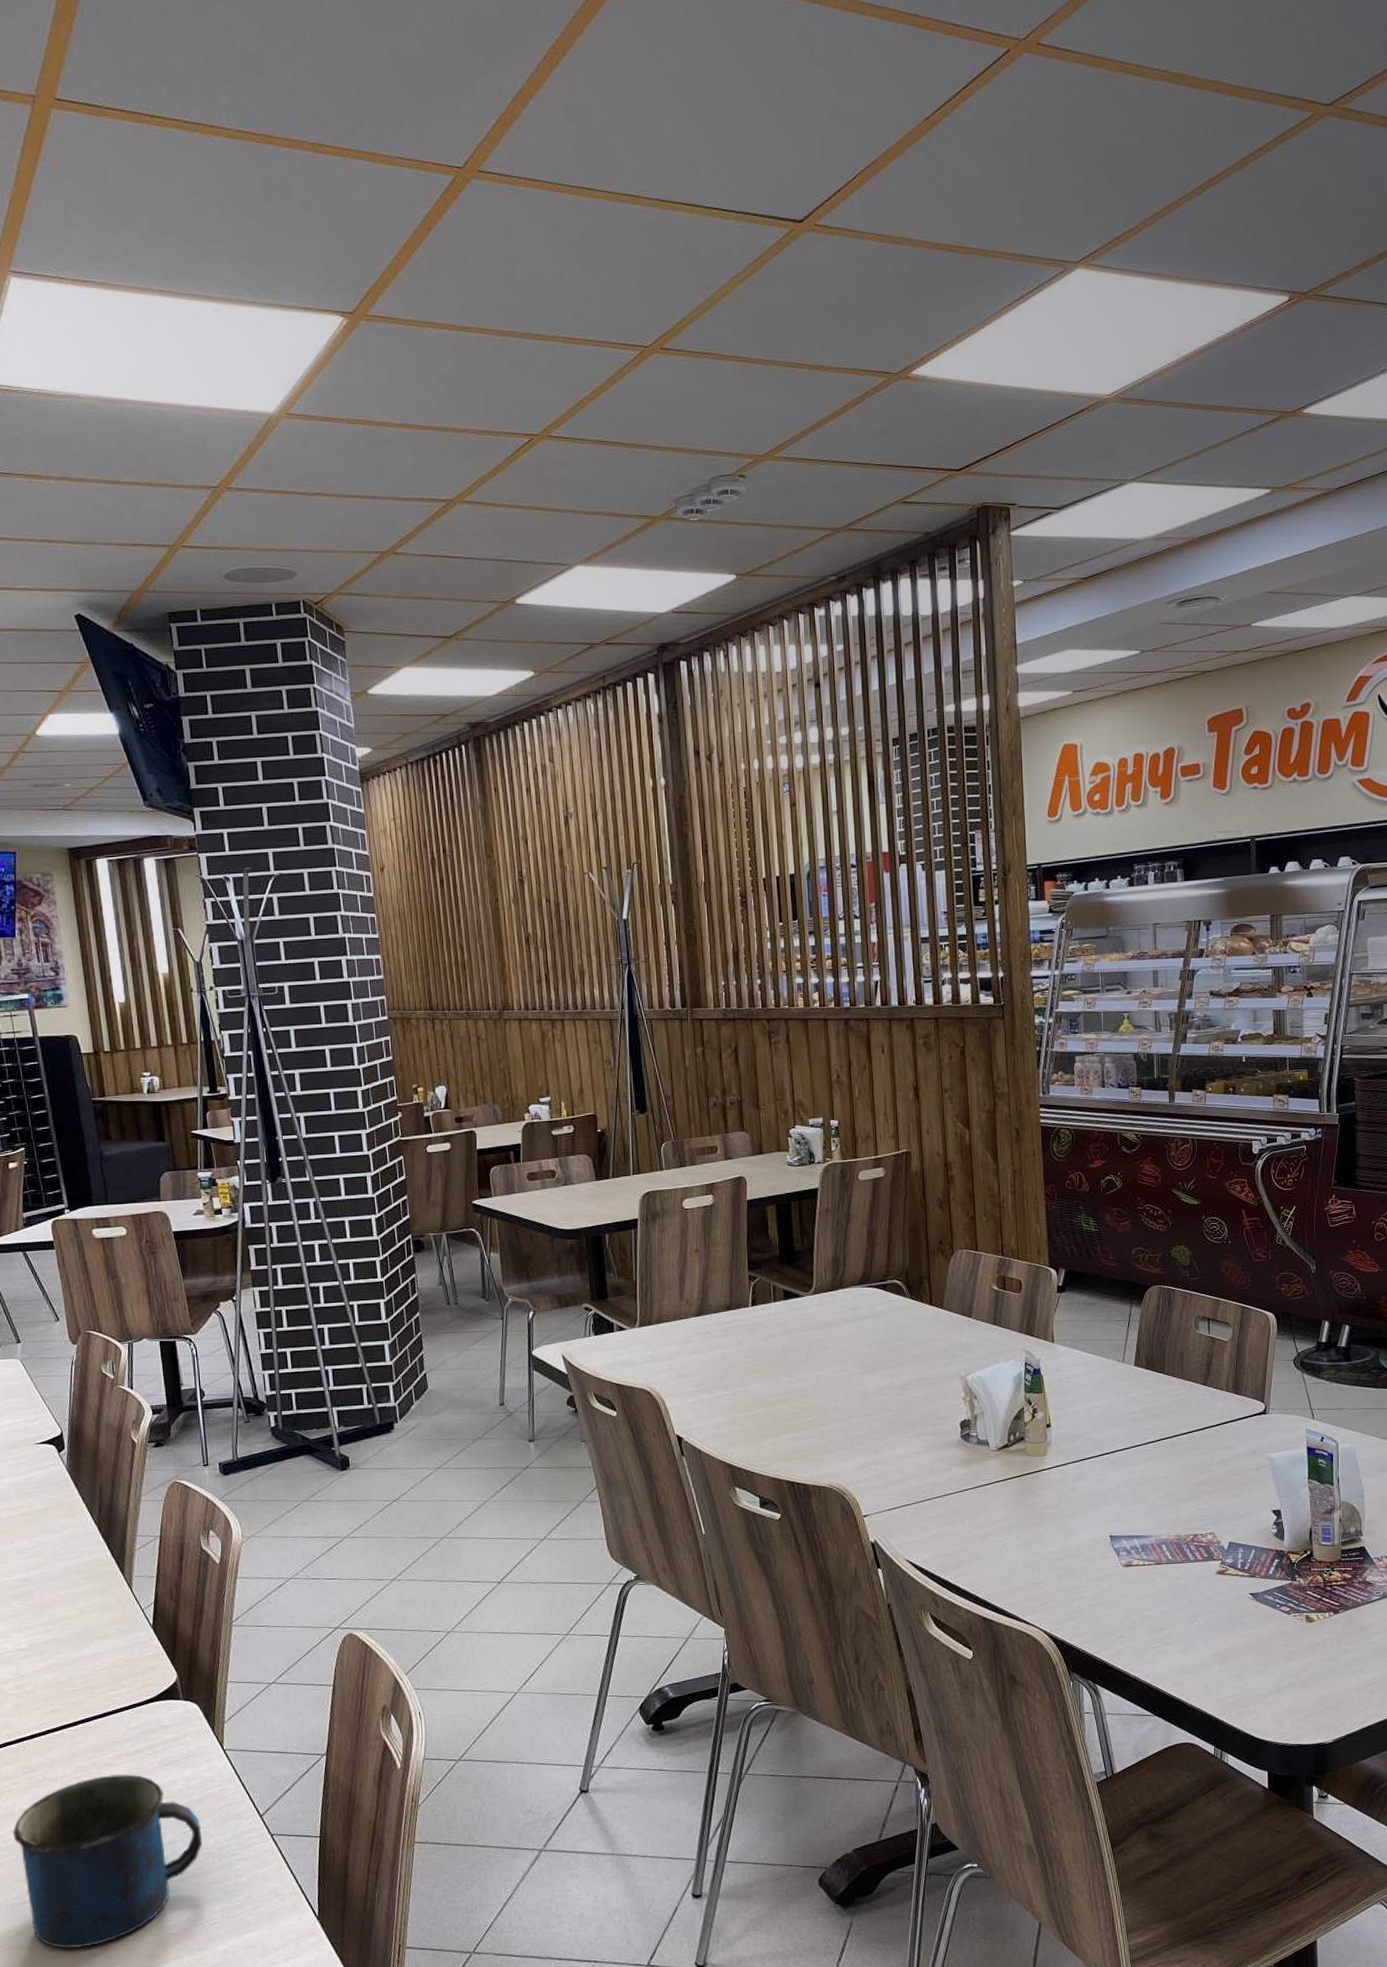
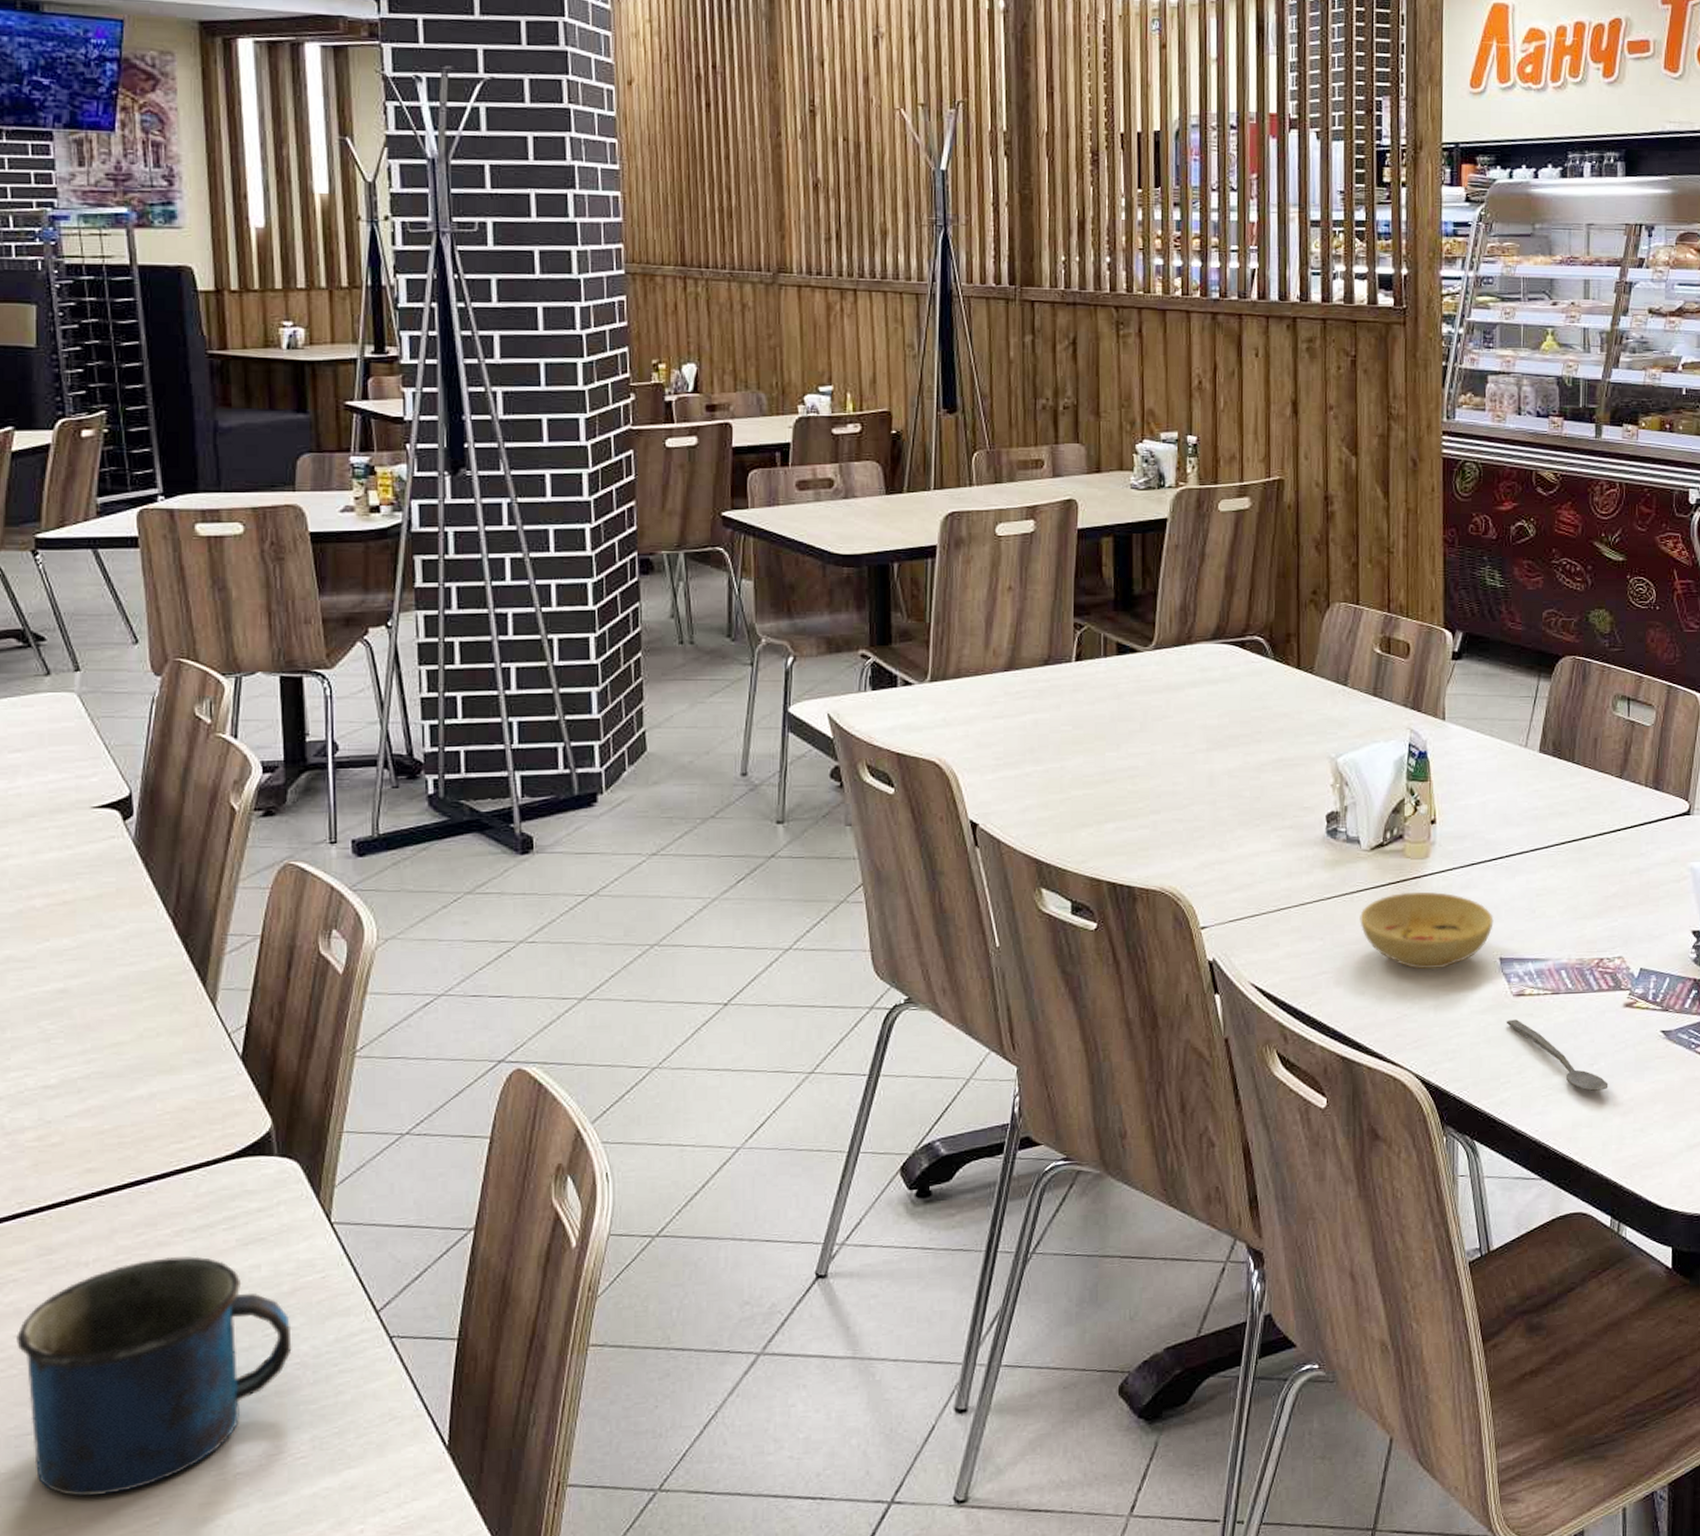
bowl: none [992,1483,1103,1546] -> present [1360,891,1494,970]
spoon: none [1117,1585,1207,1643] -> present [1506,1019,1609,1091]

